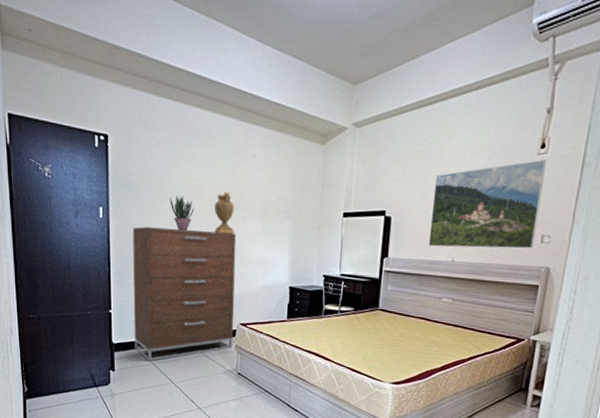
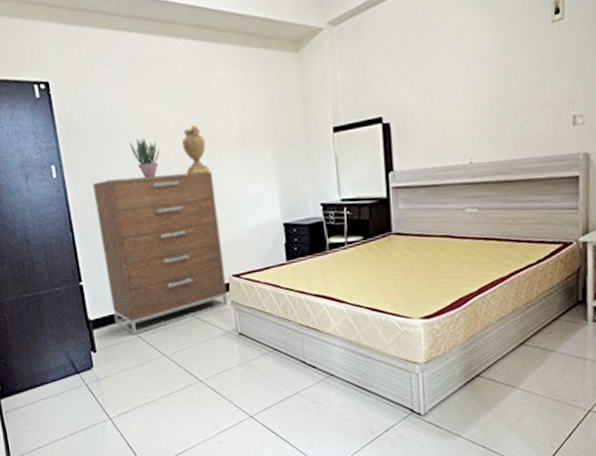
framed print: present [428,160,546,249] -> none [434,27,566,151]

